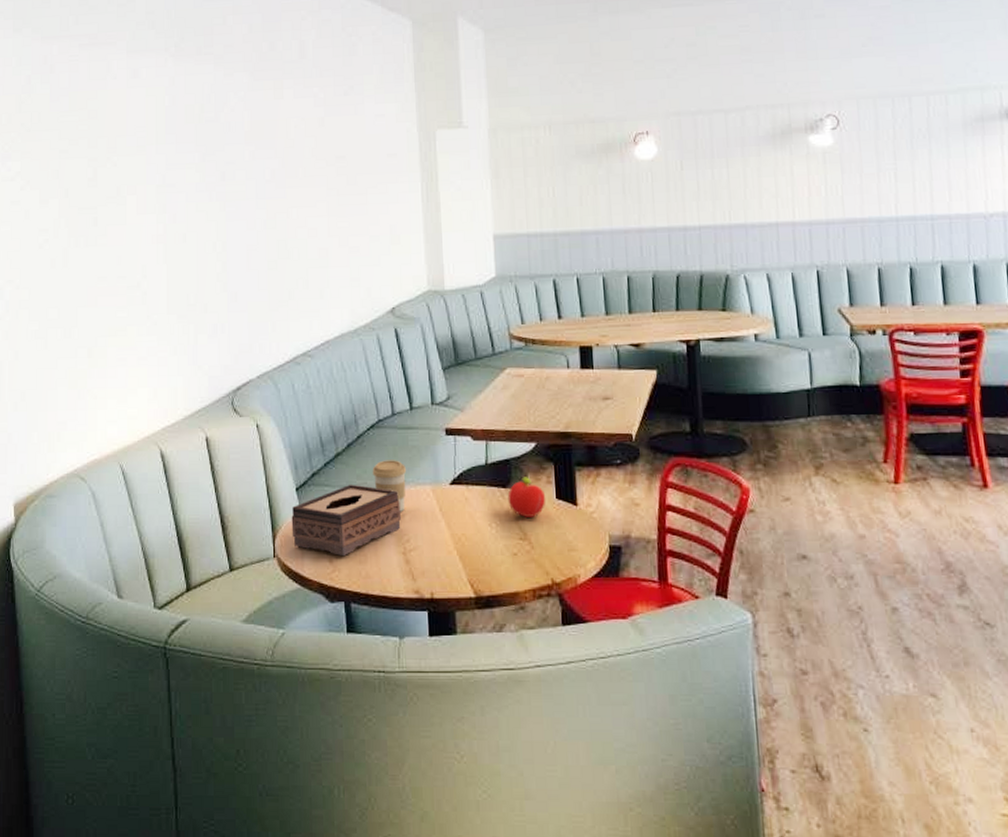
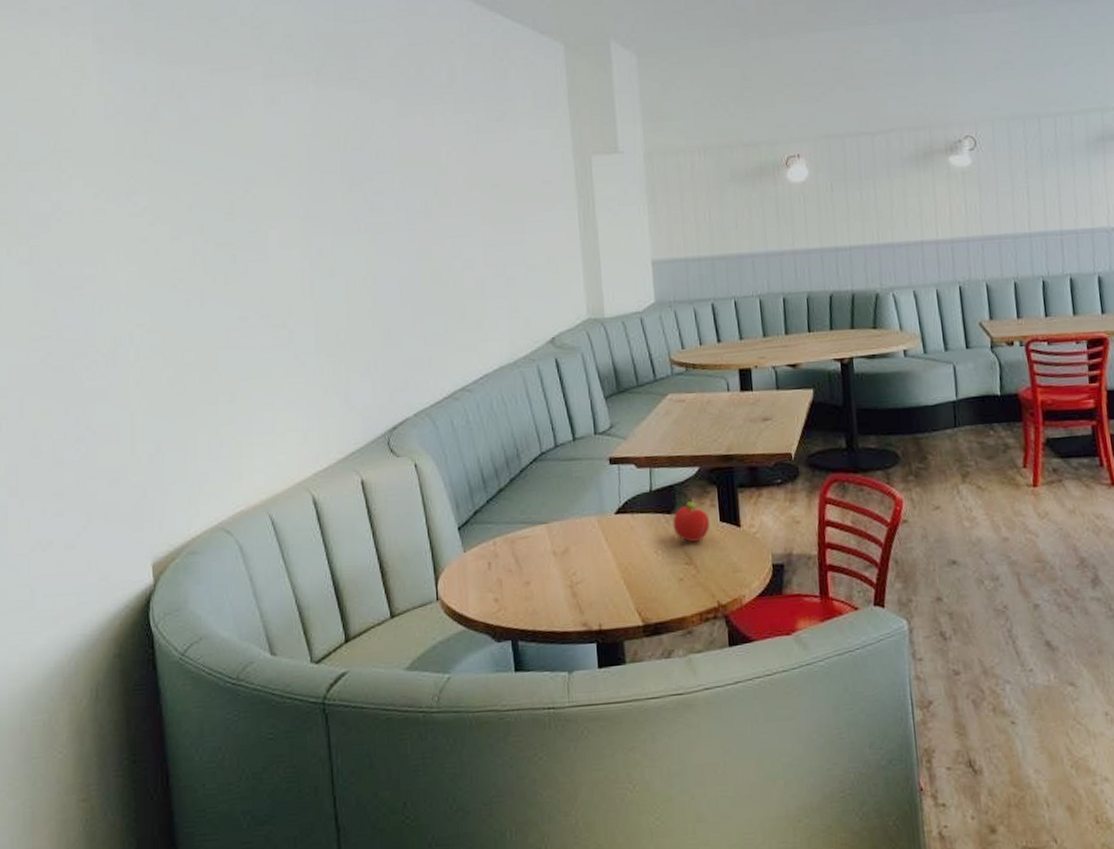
tissue box: present [291,484,401,556] -> none [454,519,567,594]
coffee cup: present [372,460,407,512] -> none [536,492,572,545]

